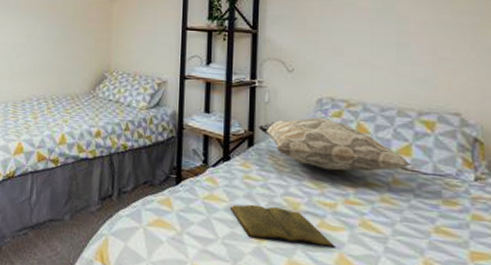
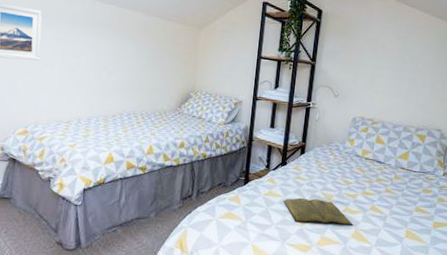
decorative pillow: present [258,117,411,172] -> none [309,132,407,171]

